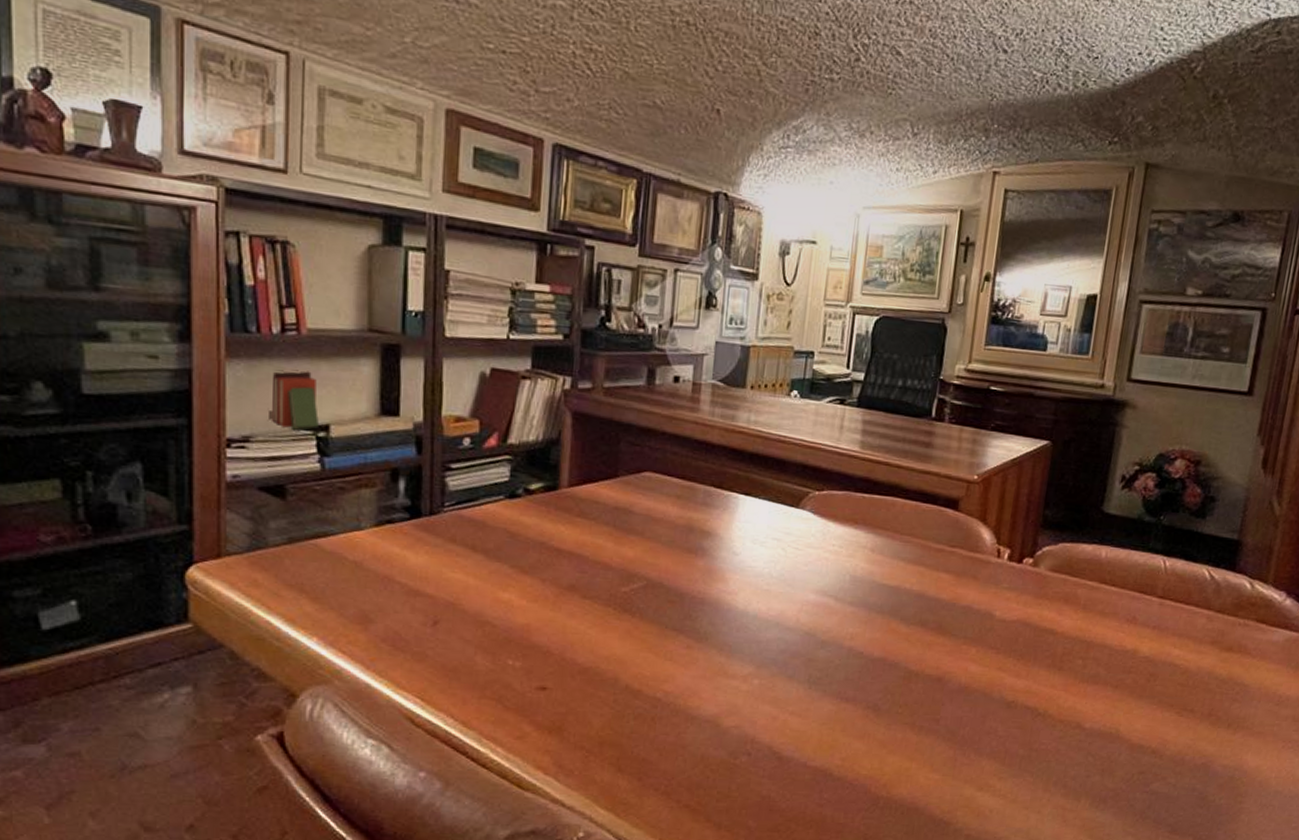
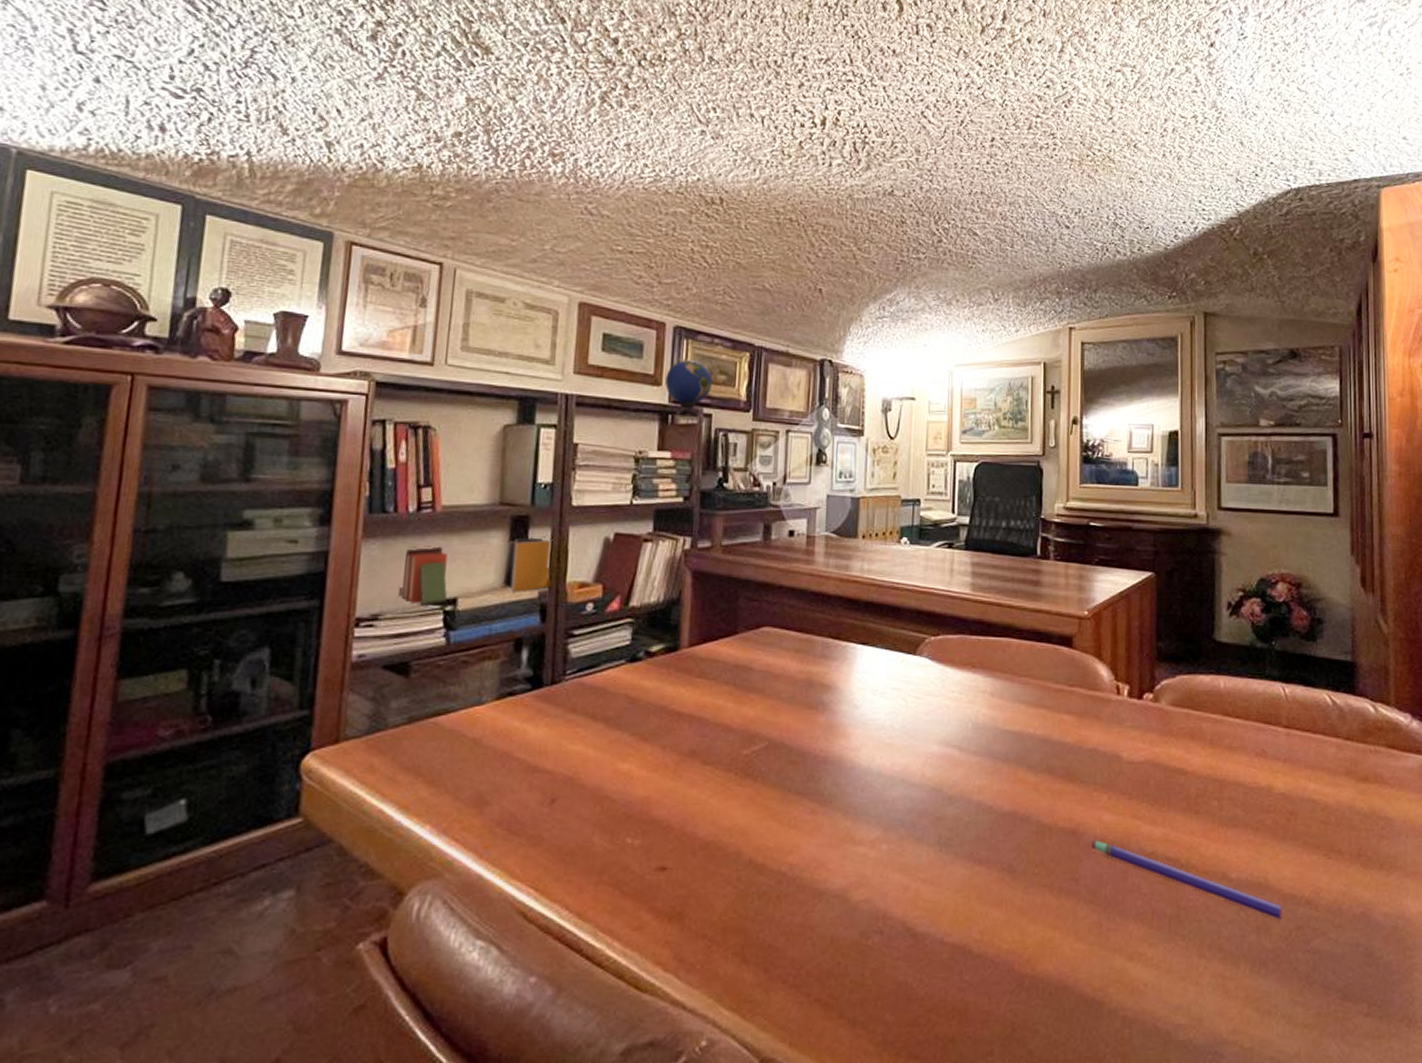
books: none [374,367,427,423] -> present [501,536,553,592]
globe: none [543,182,595,249] -> present [665,359,712,417]
pen: none [955,687,1129,766] -> present [1092,840,1282,921]

